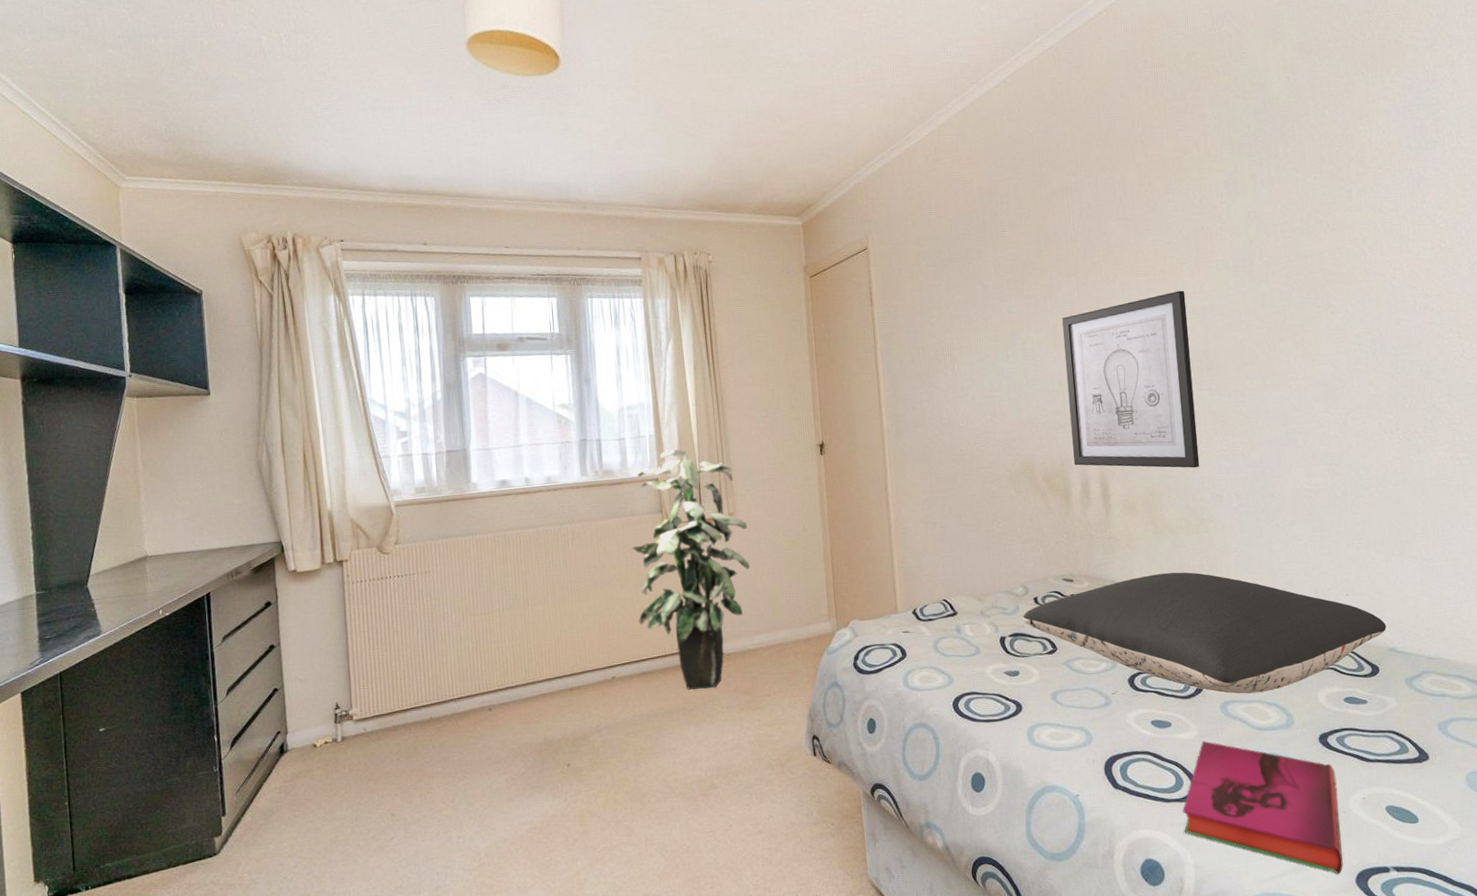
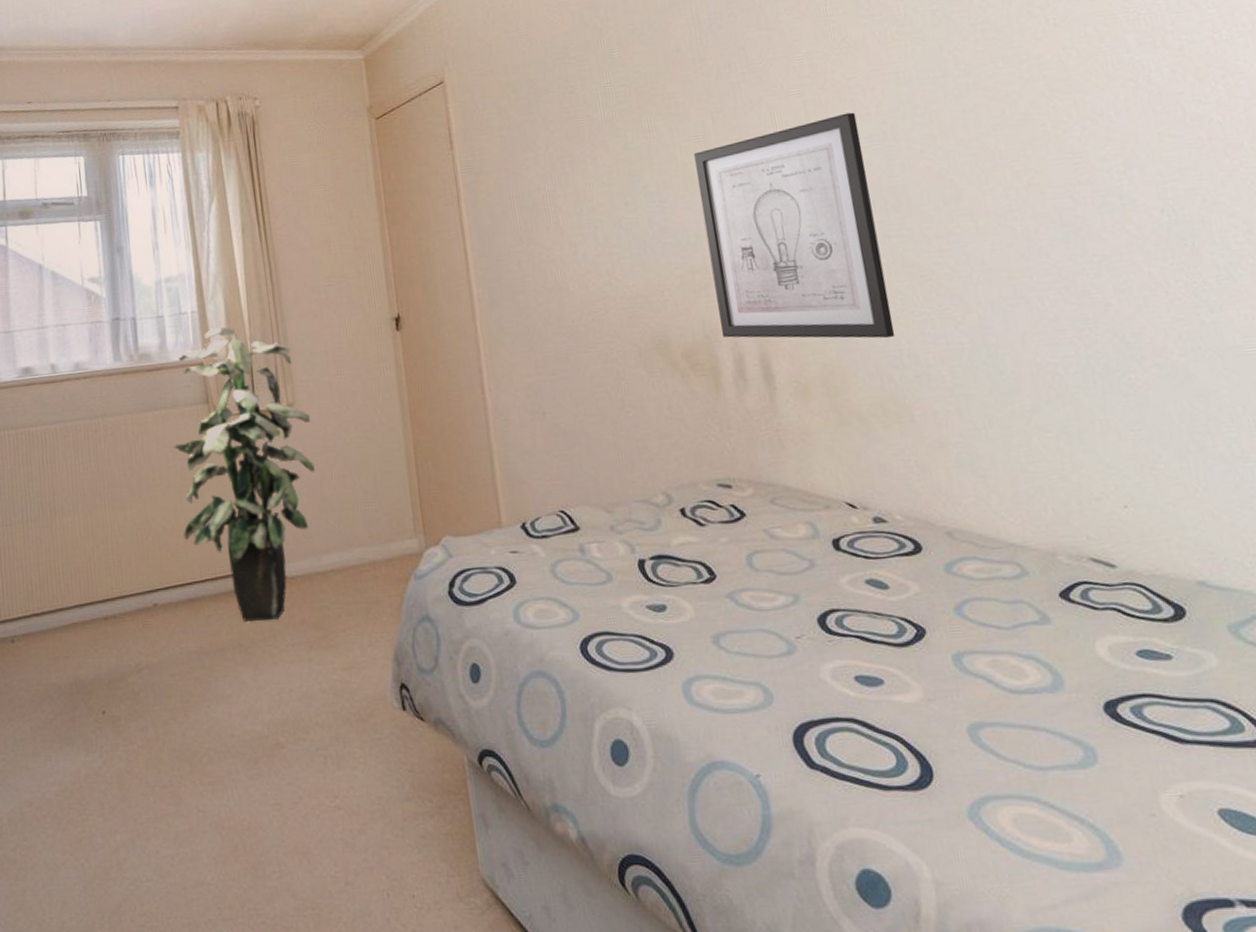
pillow: present [1023,572,1387,694] -> none [667,475,1191,642]
hardback book: present [1183,741,1343,874] -> none [909,706,1160,905]

